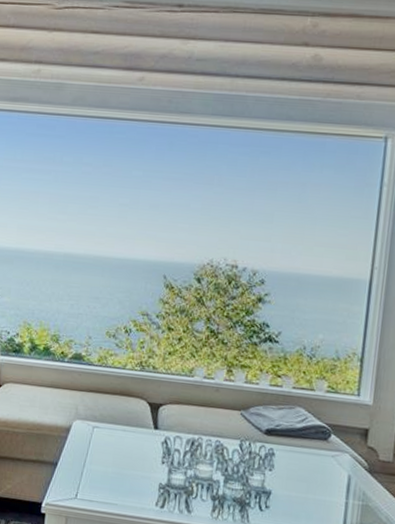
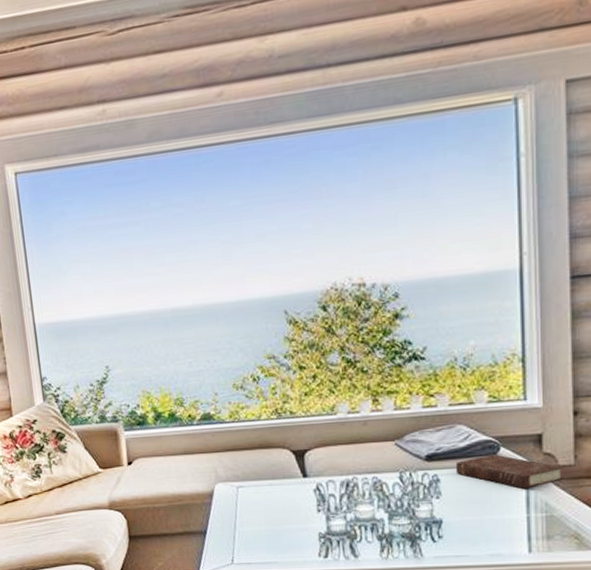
book: none [289,439,384,477] -> present [455,454,565,489]

